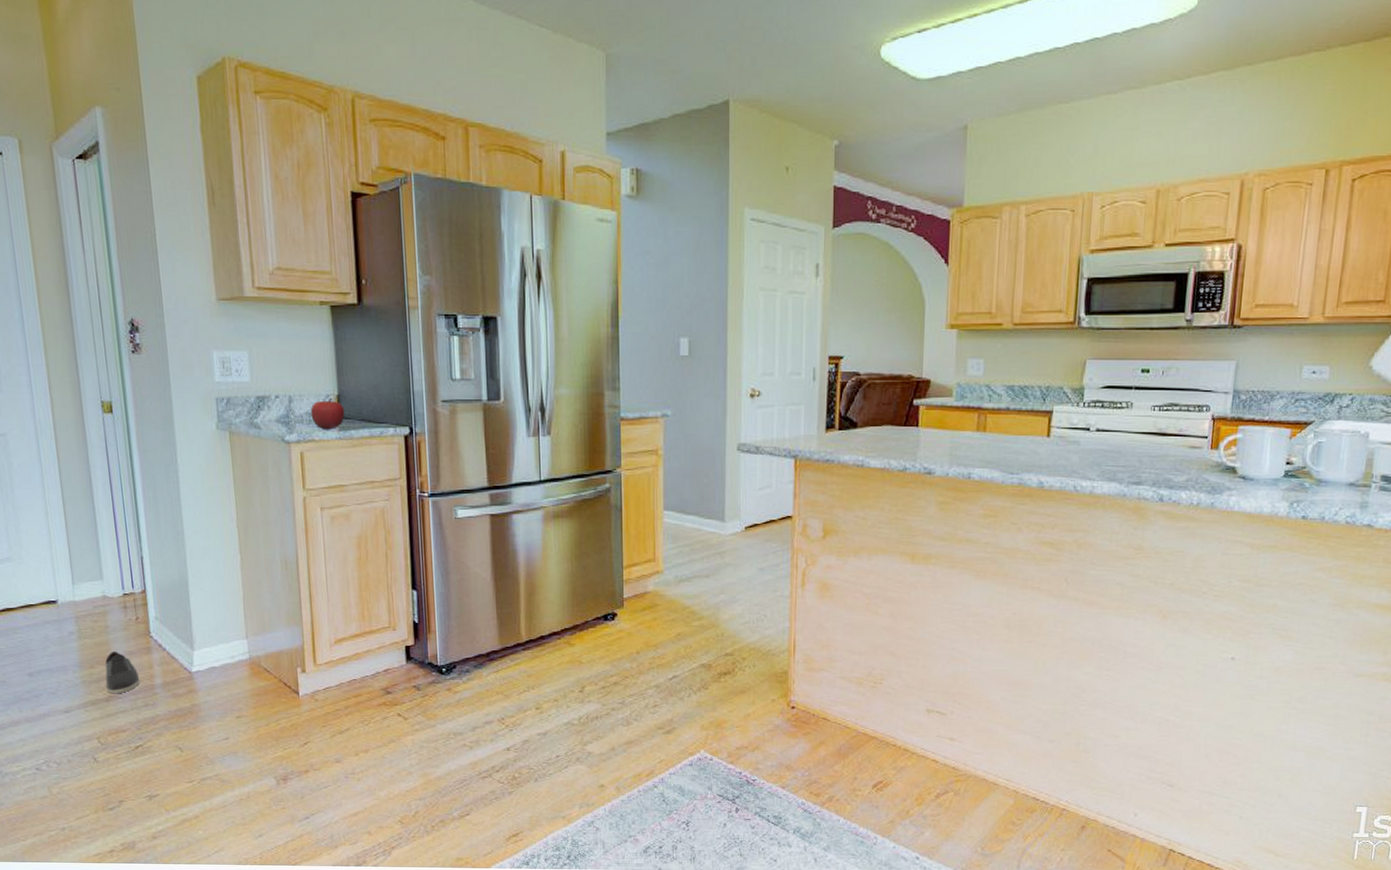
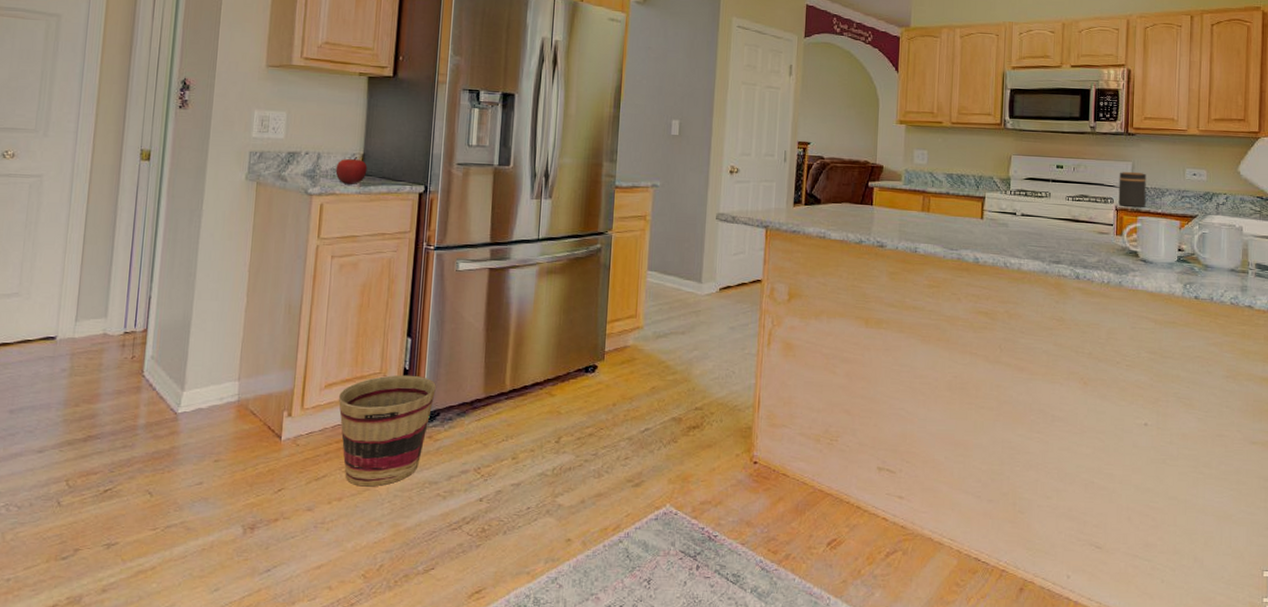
shoe: present [104,651,140,694] -> none [87,389,123,434]
basket: none [351,628,449,739] -> present [339,374,436,487]
cylinder: none [1215,373,1253,414] -> present [1118,172,1146,207]

